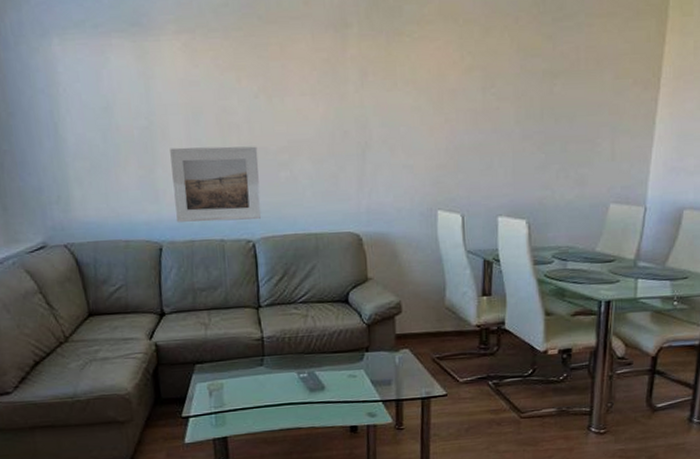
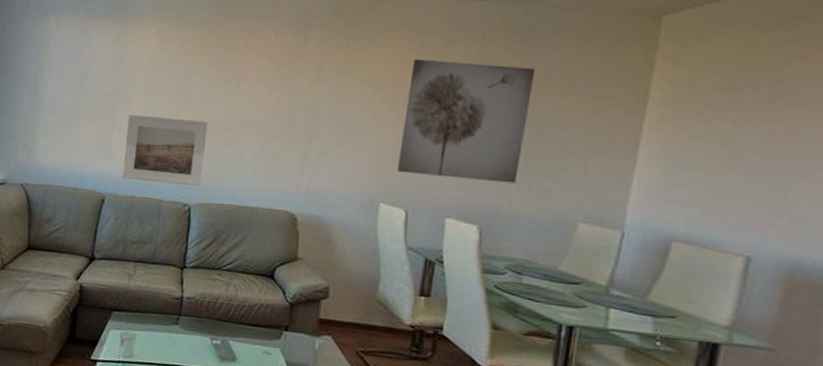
wall art: none [449,51,565,177] -> present [397,59,535,184]

